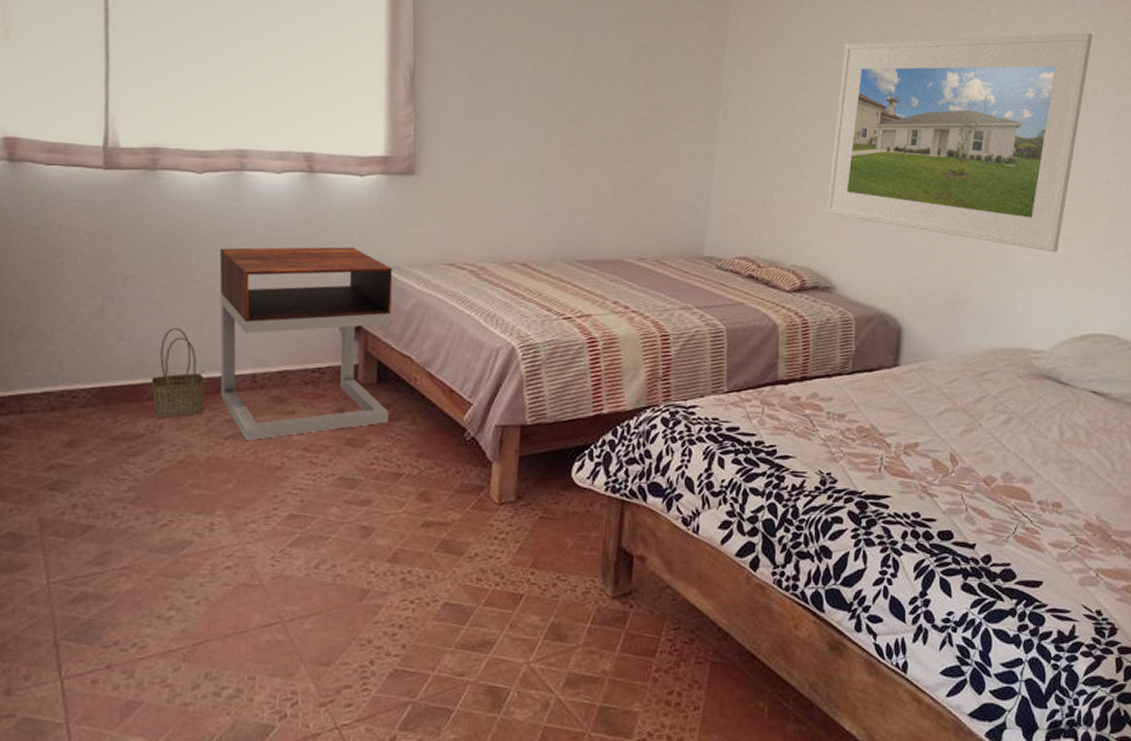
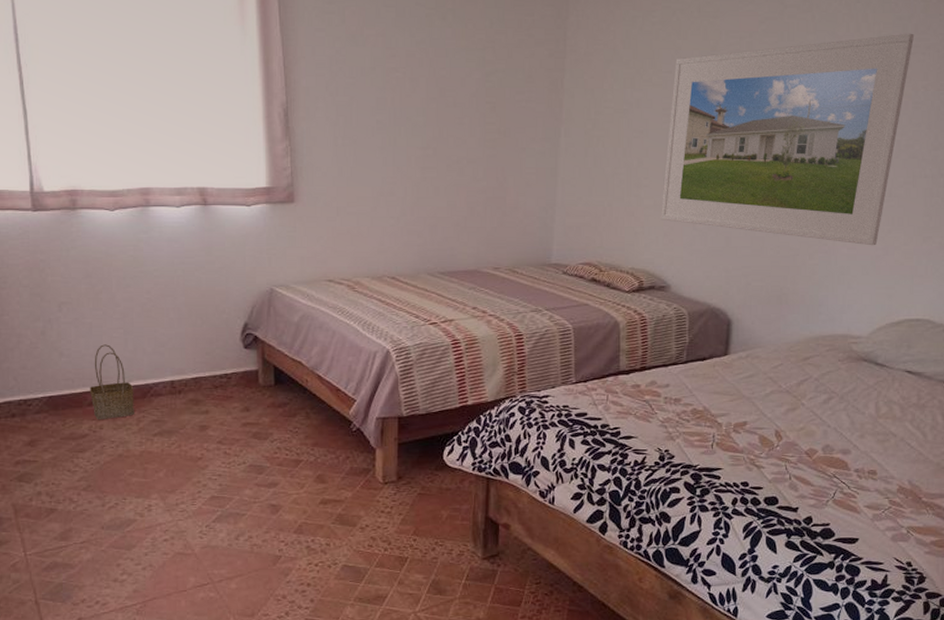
nightstand: present [219,246,393,440] -> none [135,269,286,436]

